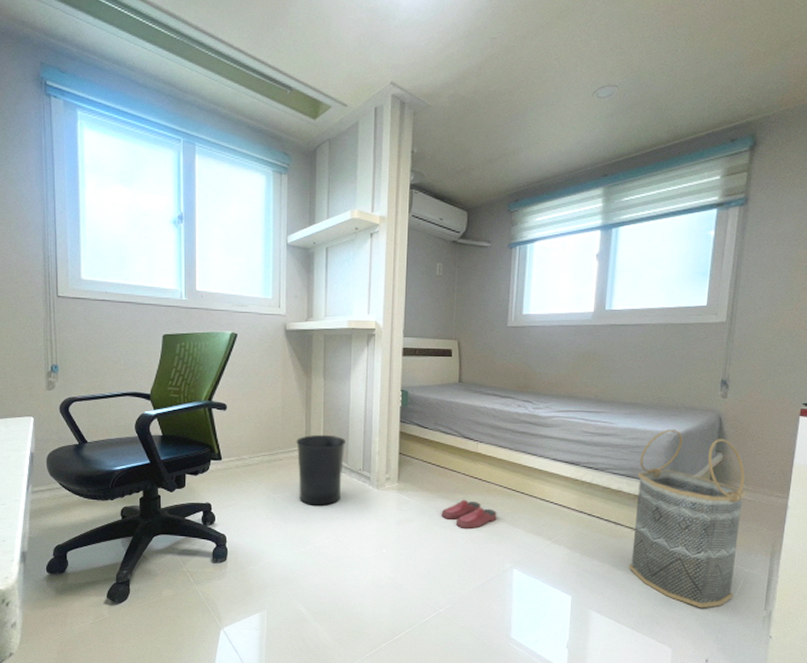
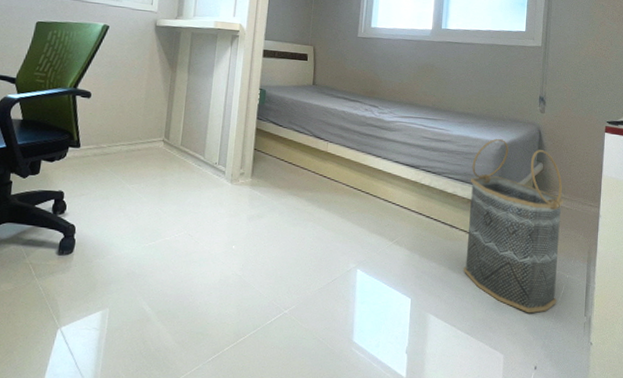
waste bin: present [296,434,345,507] -> none [154,127,204,199]
slippers: present [441,499,497,529] -> none [290,197,344,227]

